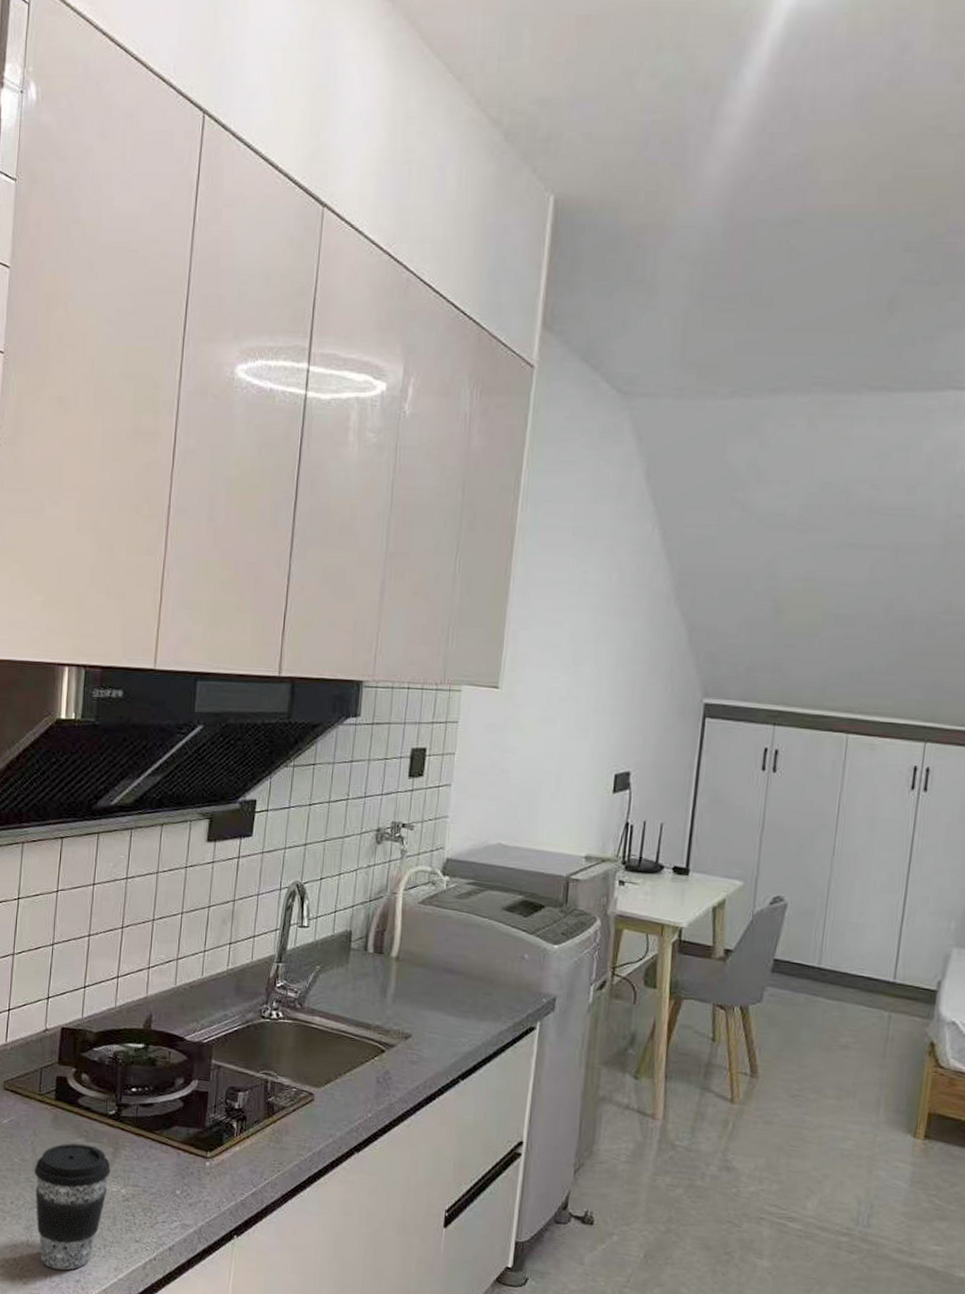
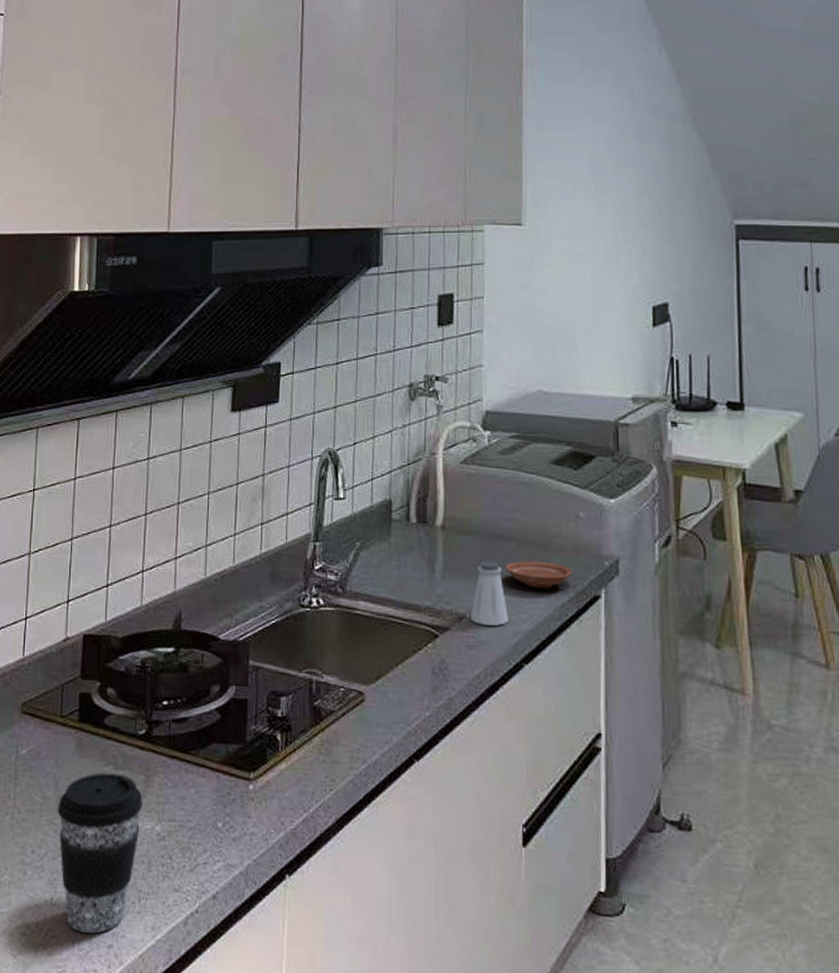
saltshaker: none [416,991,450,1046] -> present [471,562,508,626]
plate: none [451,992,513,1018] -> present [506,560,573,589]

